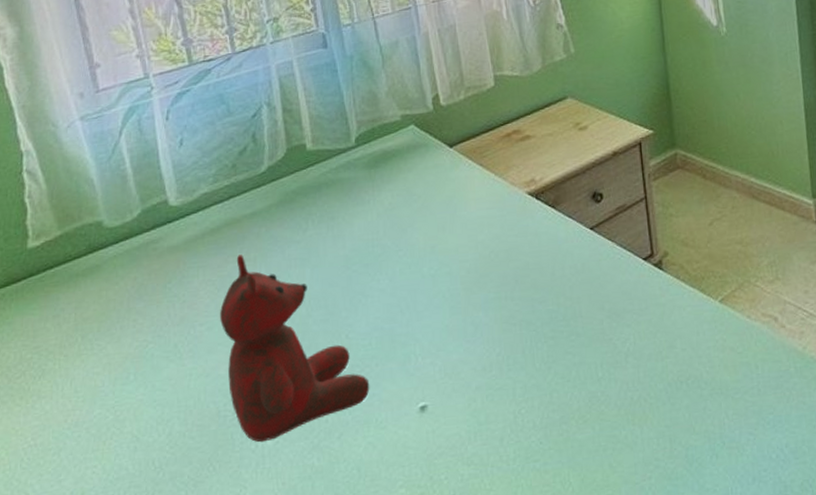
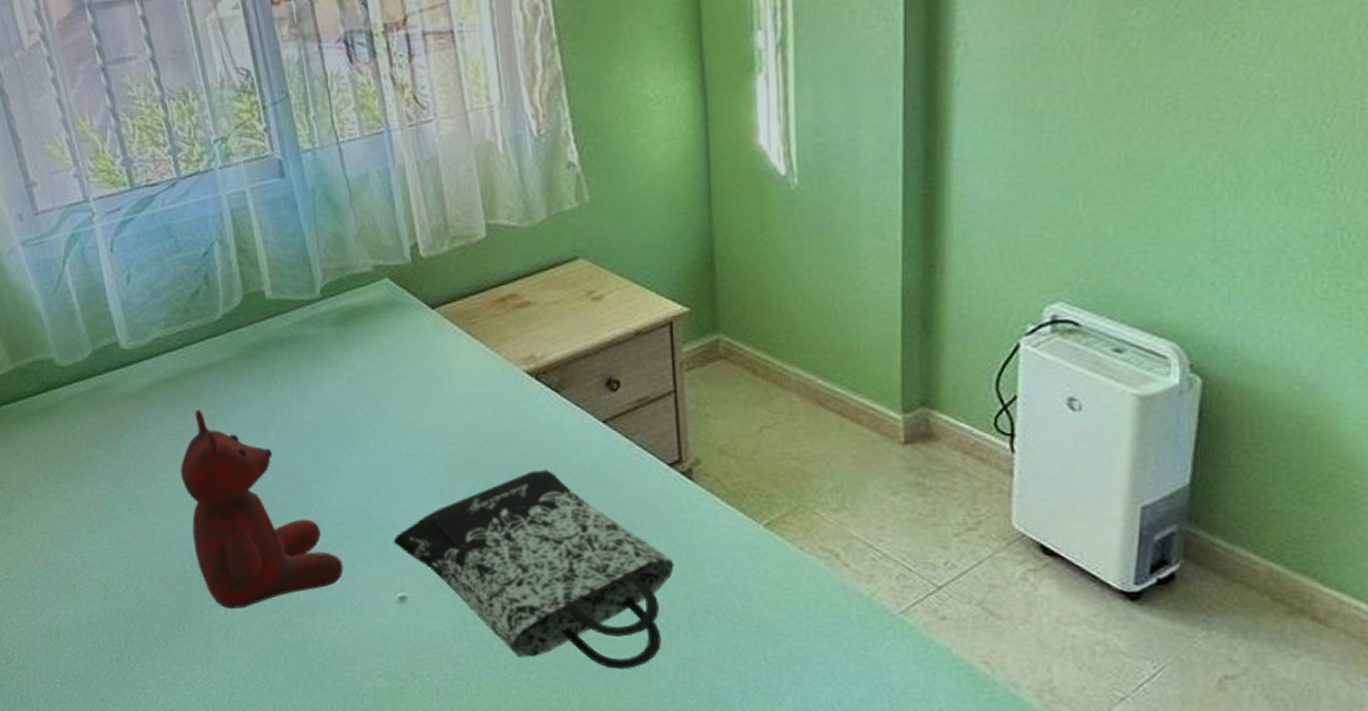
tote bag: none [415,274,652,449] -> present [393,469,674,670]

